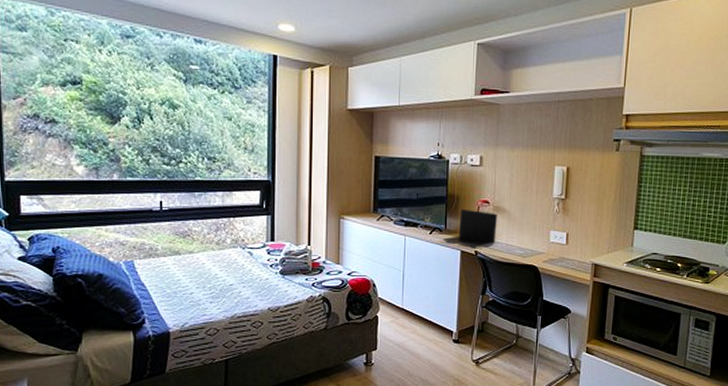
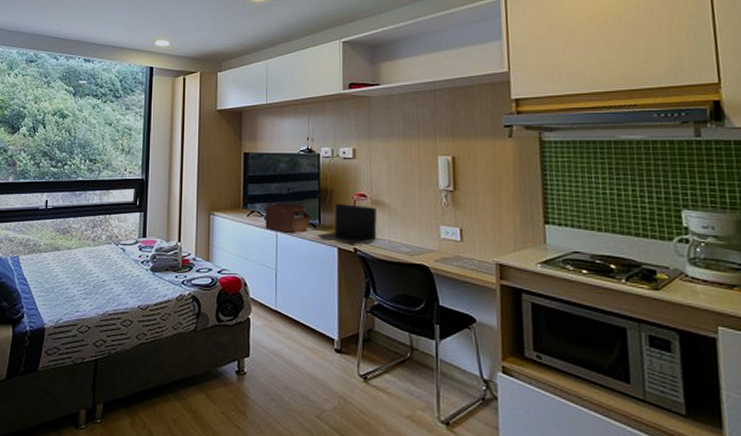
sewing box: none [394,207,439,237] -> present [265,203,312,233]

